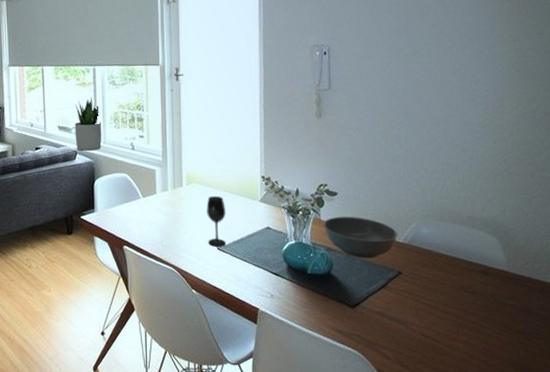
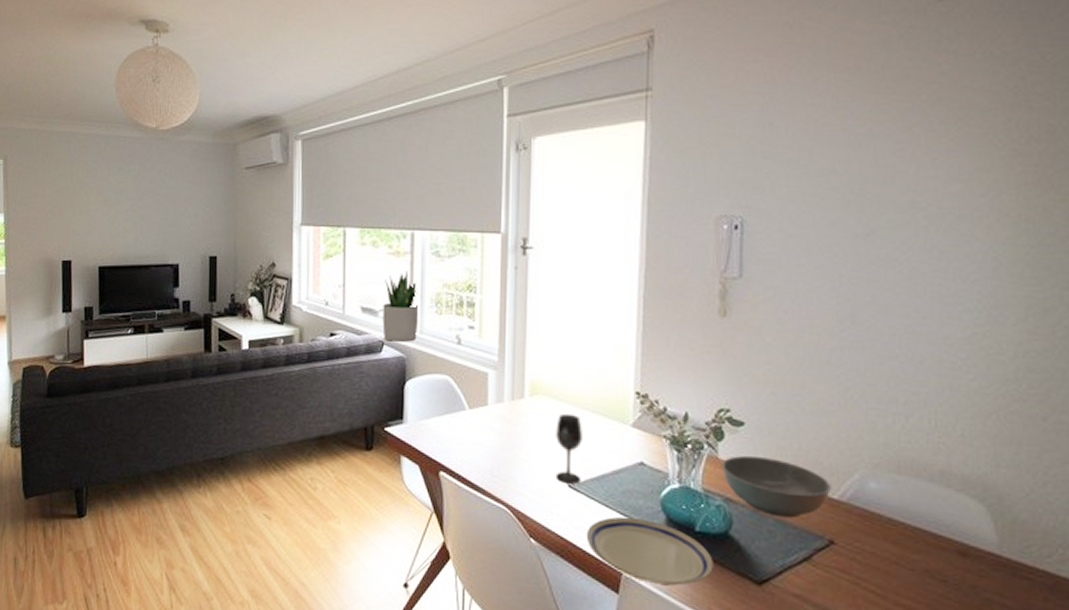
plate: none [232,267,321,315] -> present [586,516,713,586]

